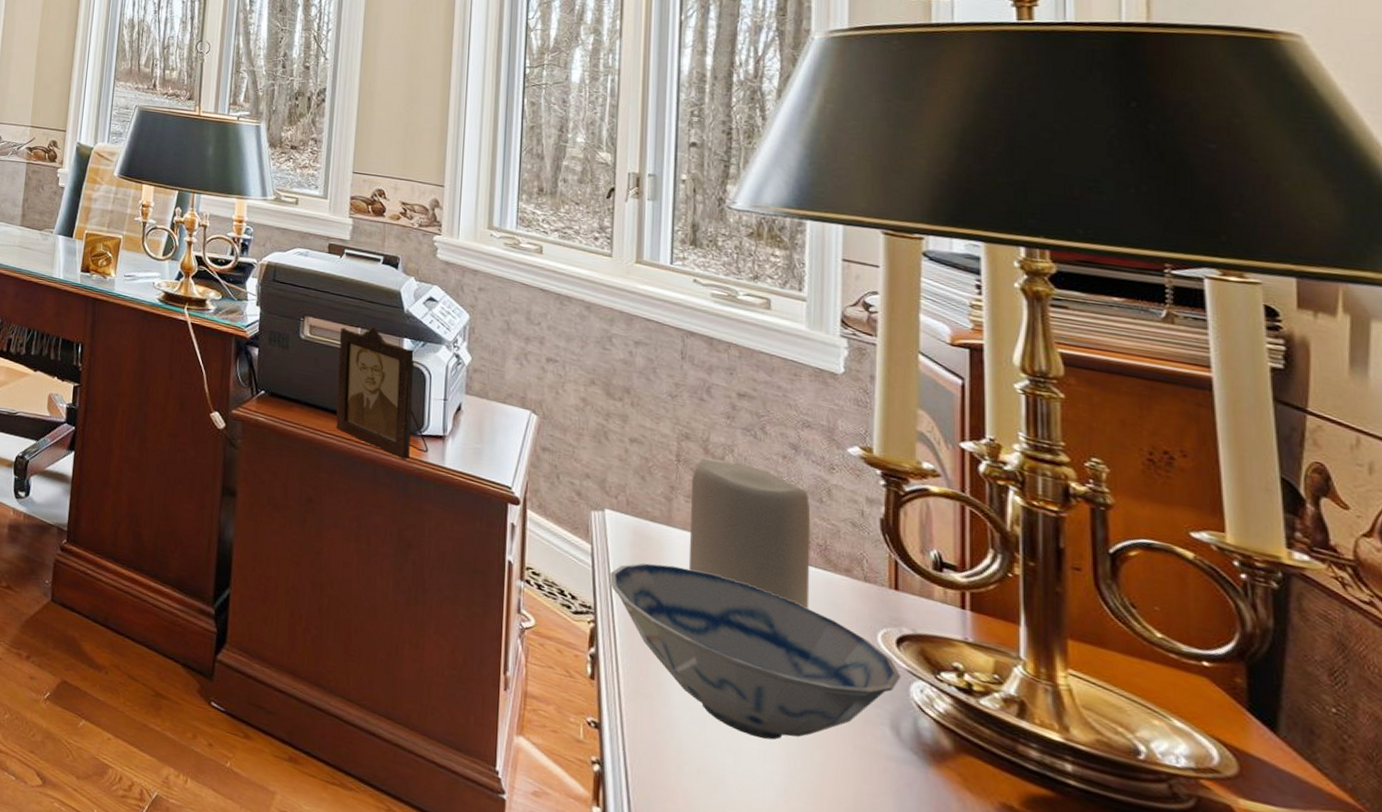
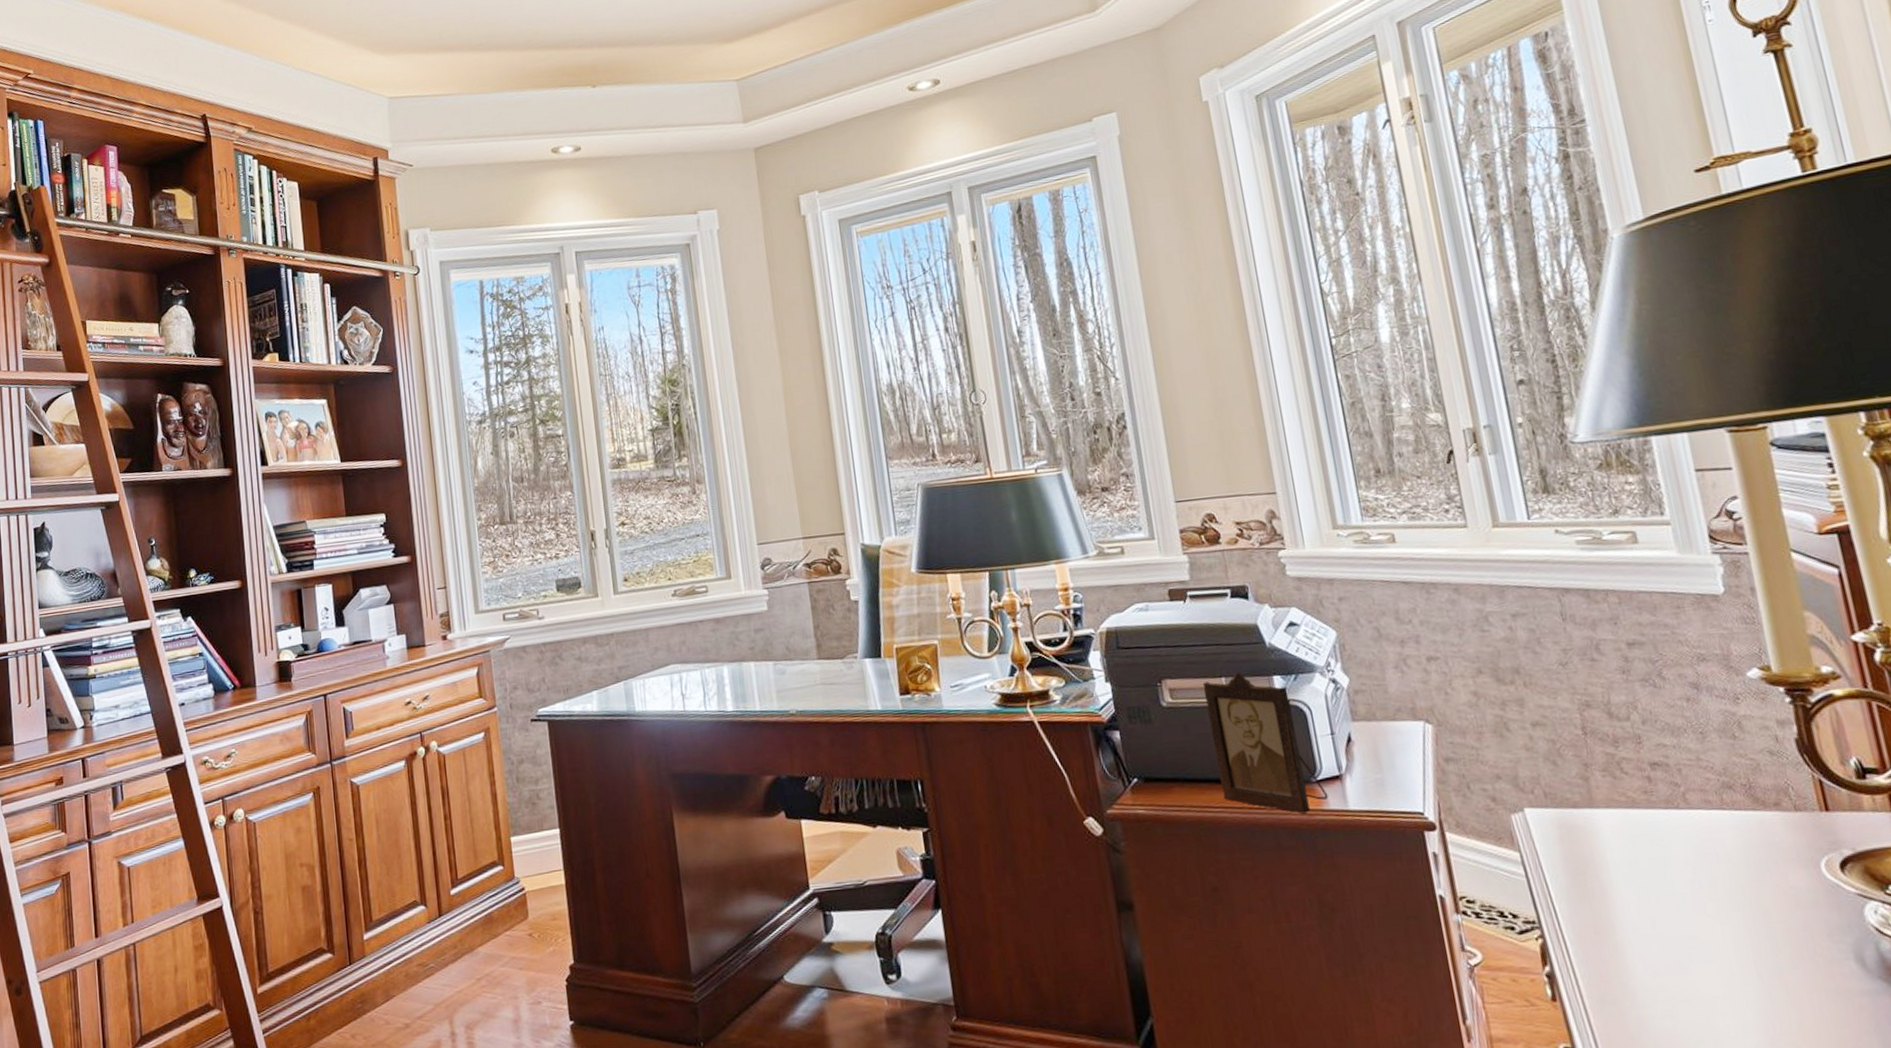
ceramic bowl: present [610,562,901,740] -> none [1546,847,1853,1013]
candle: present [688,459,811,609] -> none [1602,719,1750,858]

